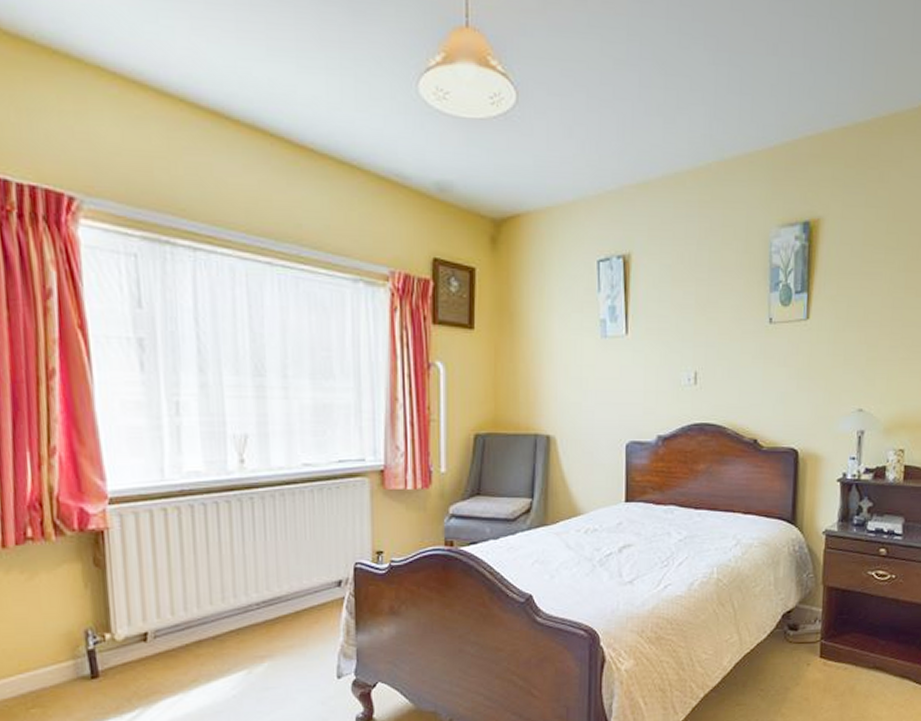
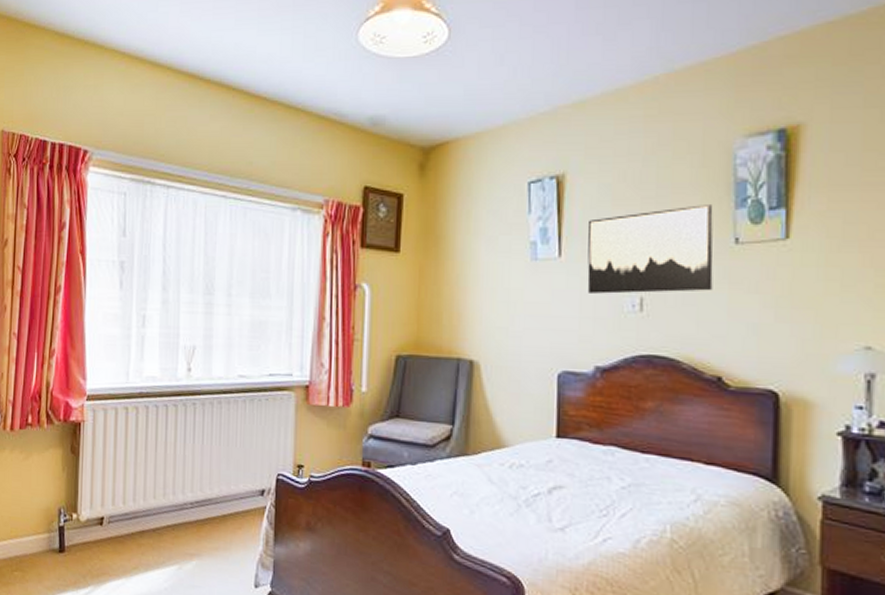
wall art: none [650,287,753,369] -> present [587,205,713,294]

